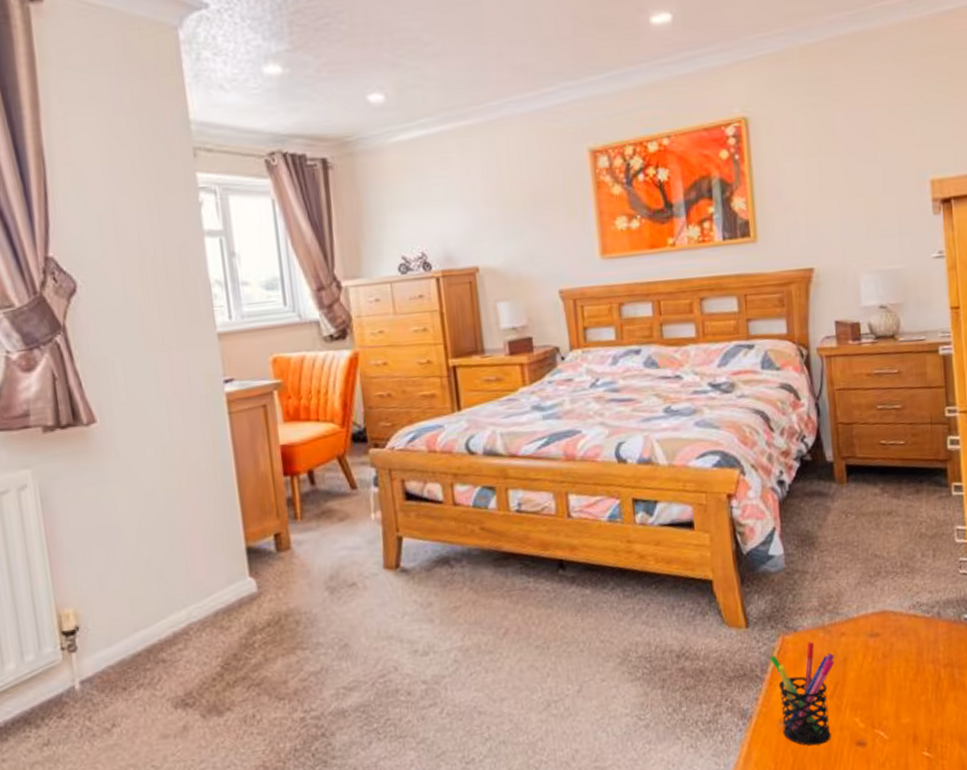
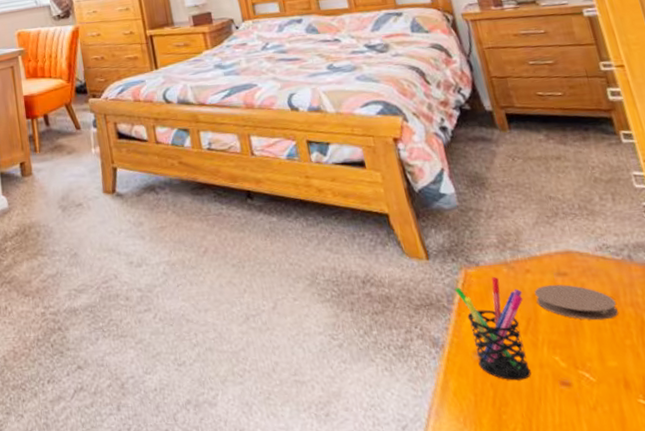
coaster: none [846,645,919,680] -> present [534,284,618,321]

